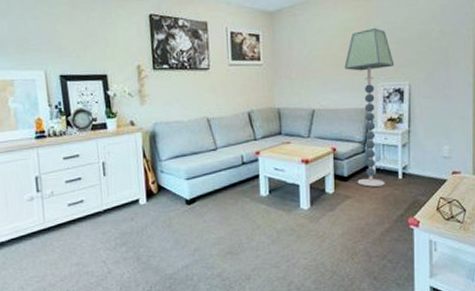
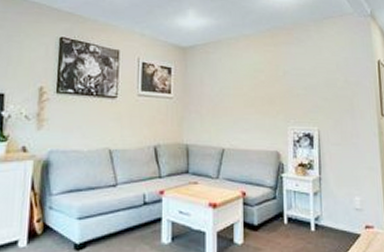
floor lamp: present [344,28,395,187] -> none [255,72,304,239]

